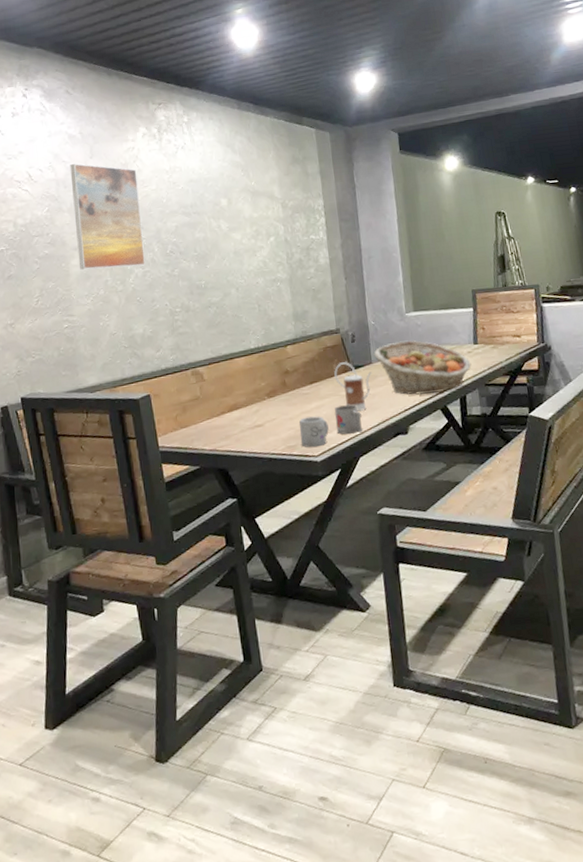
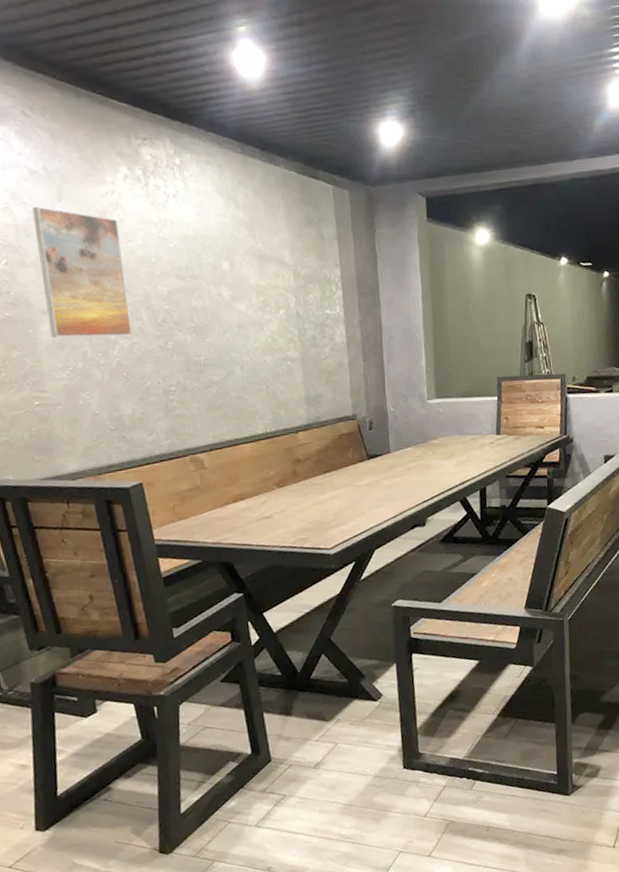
mug: present [299,416,329,448] -> none [311,507,343,541]
kettle: present [334,362,372,412] -> none [349,450,390,503]
mug: present [335,404,363,435] -> none [349,495,379,527]
fruit basket: present [373,340,472,396] -> none [392,429,493,487]

